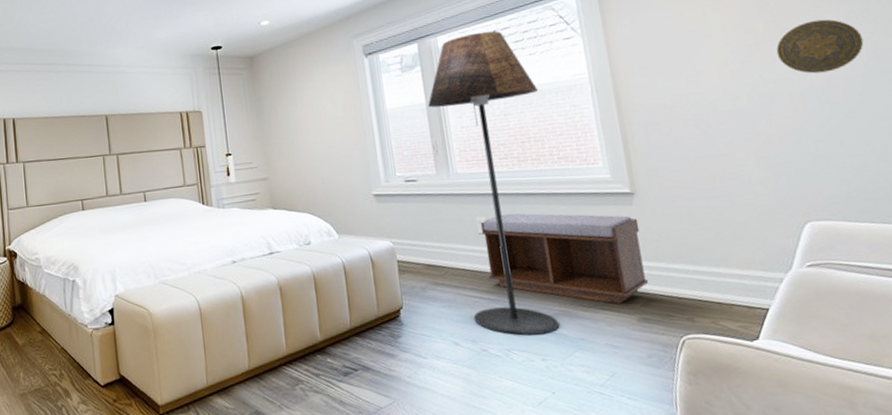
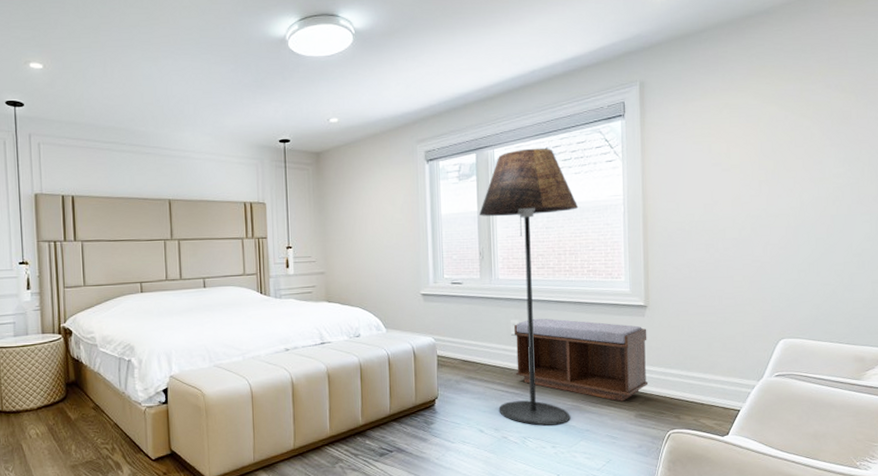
decorative plate: present [776,19,864,74] -> none [781,163,851,211]

